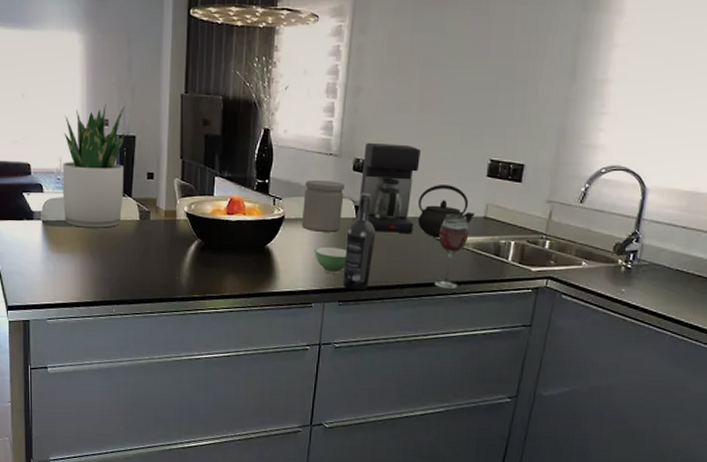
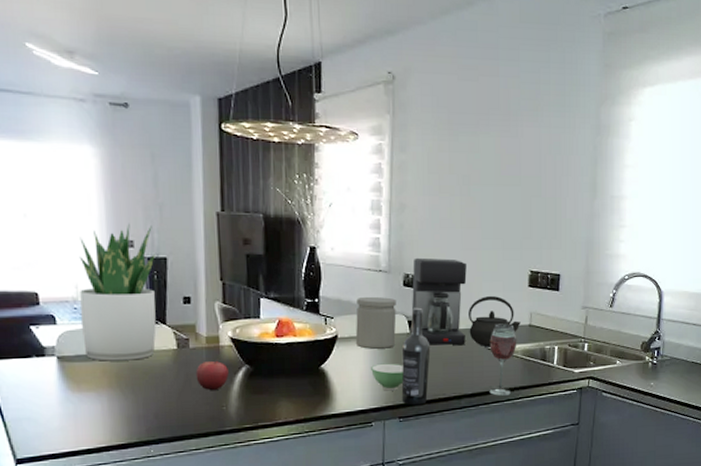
fruit: none [154,231,182,260] -> present [195,359,229,390]

